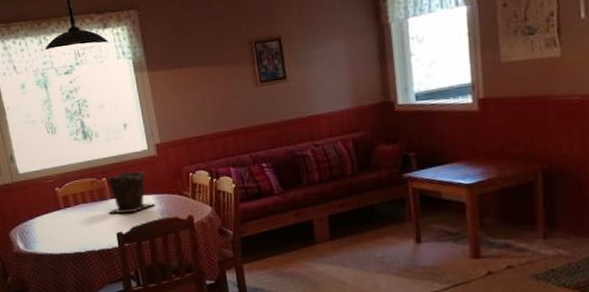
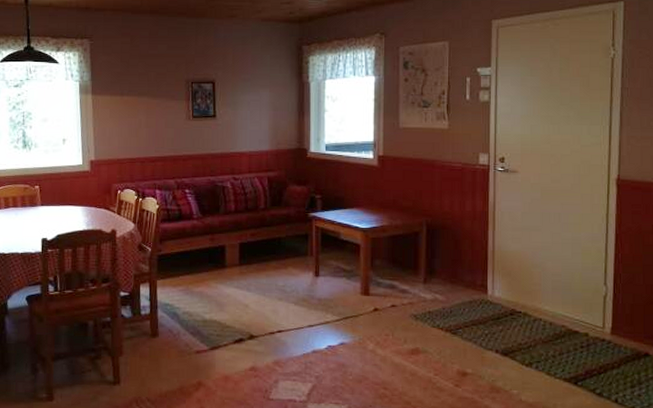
plant pot: present [107,171,156,214] -> none [36,182,83,222]

